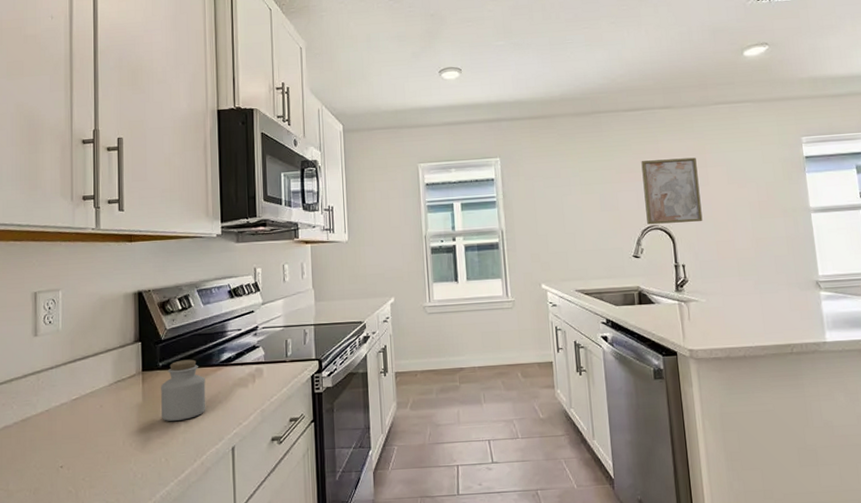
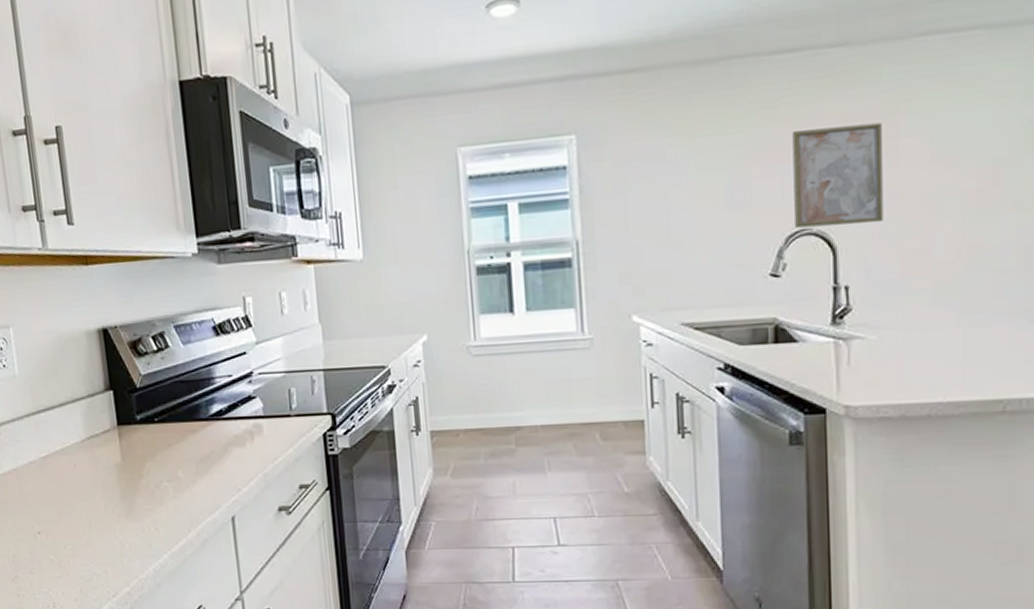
jar: present [161,359,206,421] -> none [141,412,197,485]

